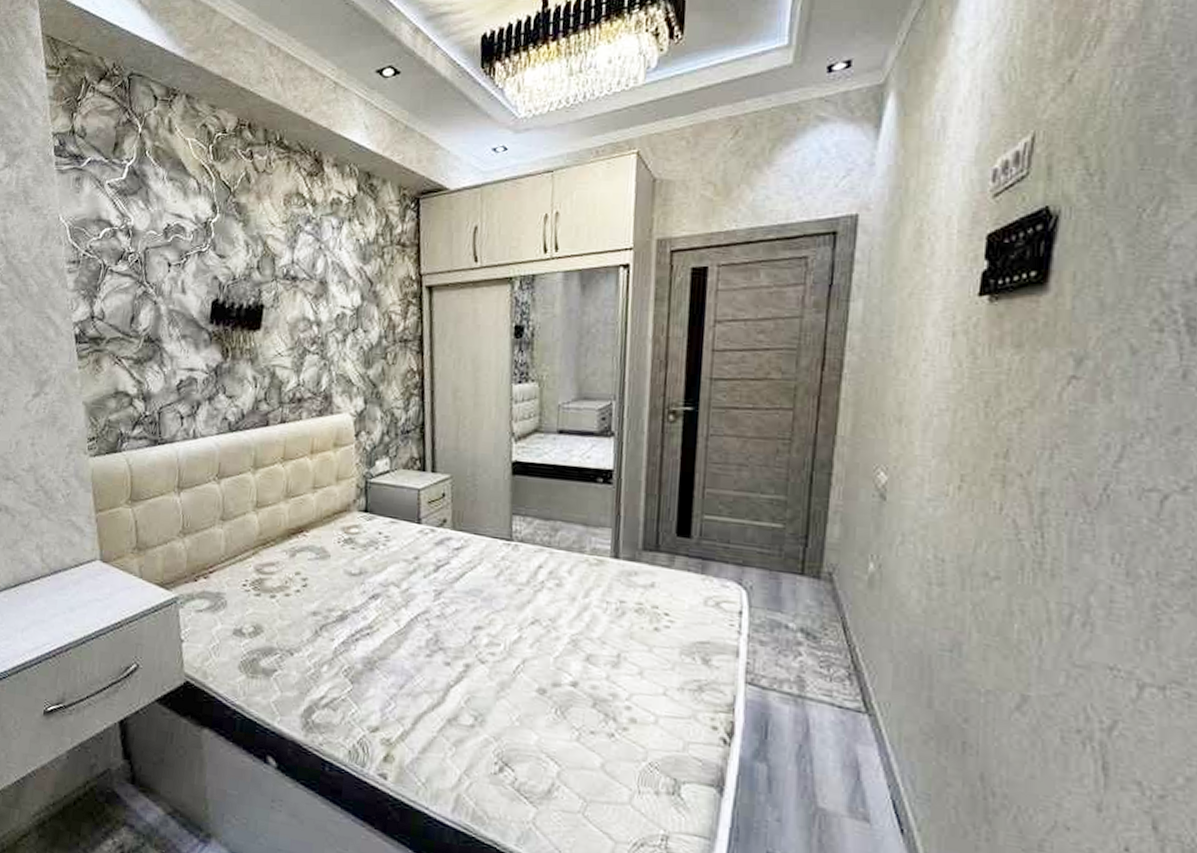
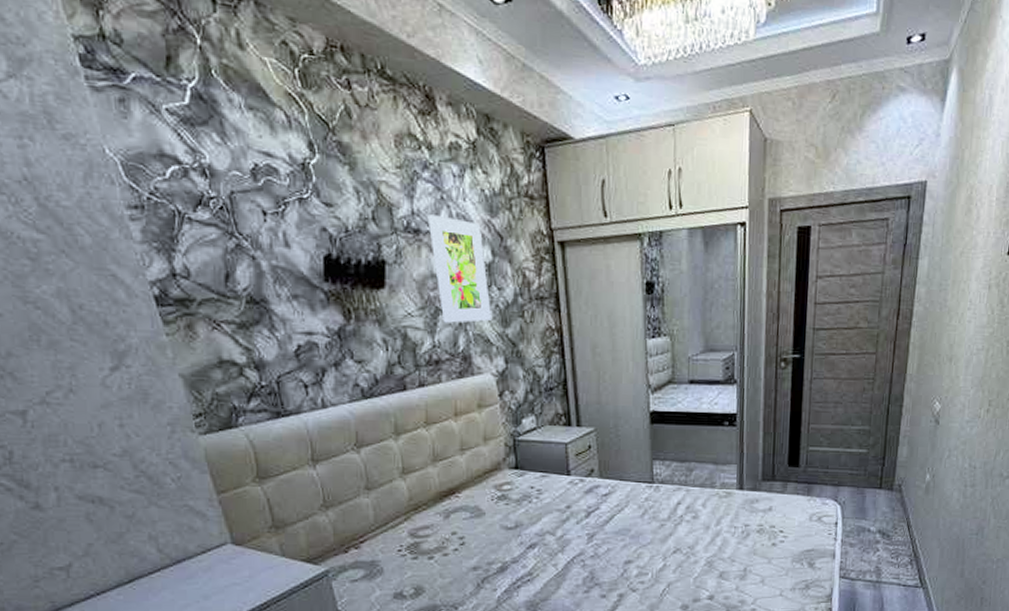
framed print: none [305,263,356,363] -> present [427,214,491,323]

